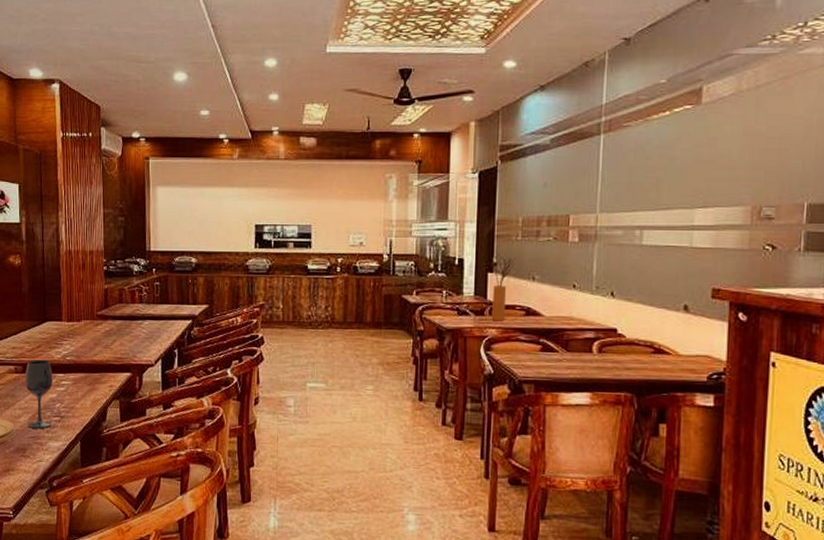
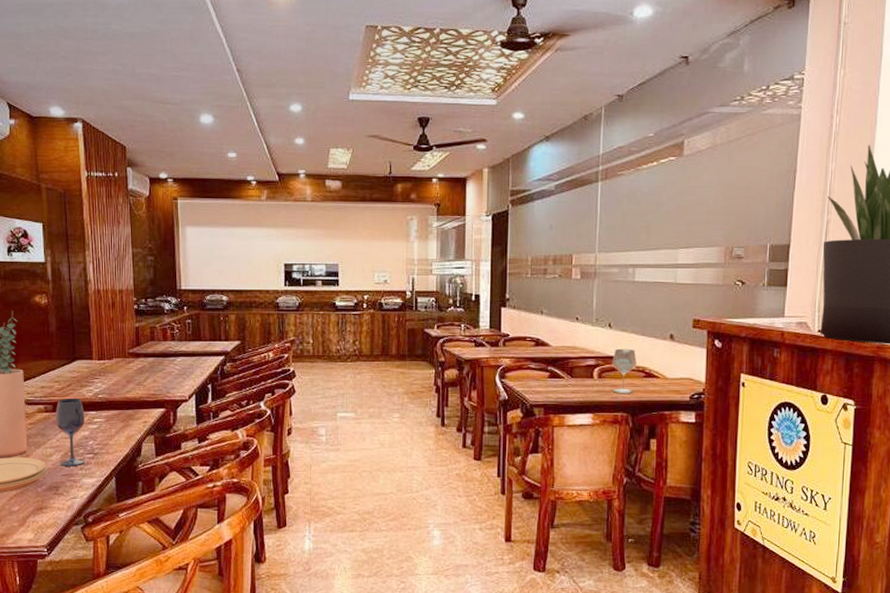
vase: present [491,256,516,322] -> none [504,292,526,352]
wine glass: none [613,320,644,372] -> present [611,348,637,394]

